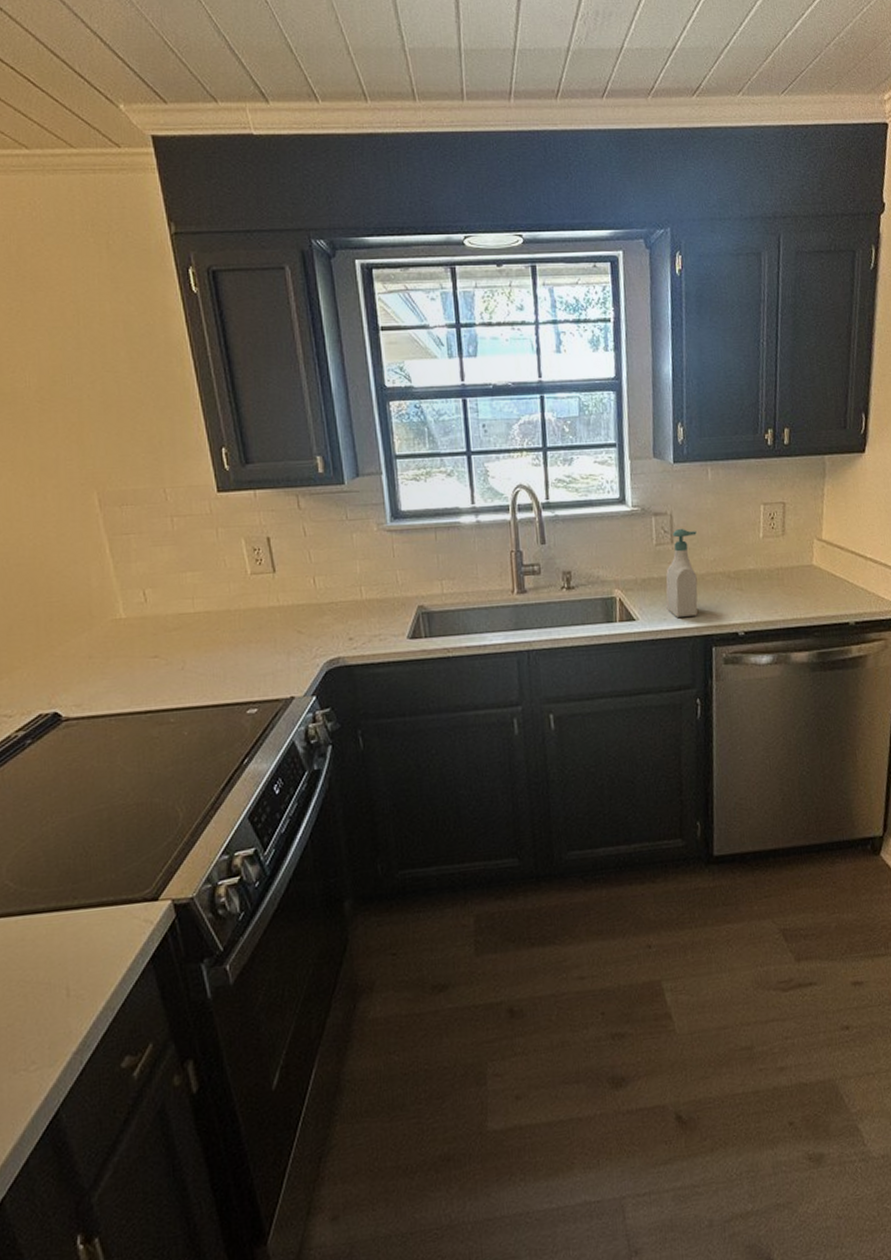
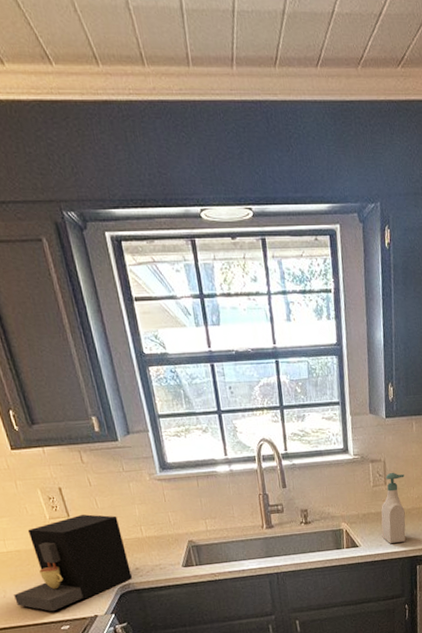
coffee maker: none [194,570,343,690] -> present [14,514,132,612]

